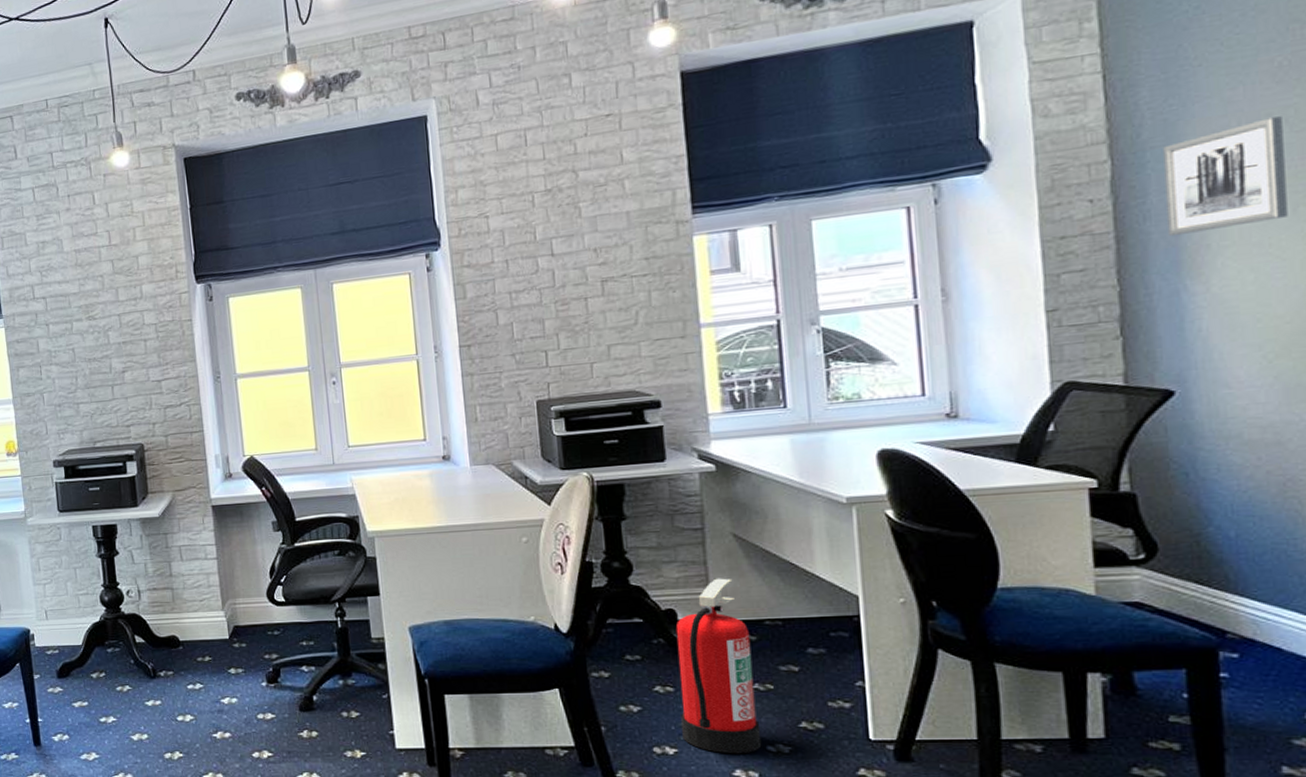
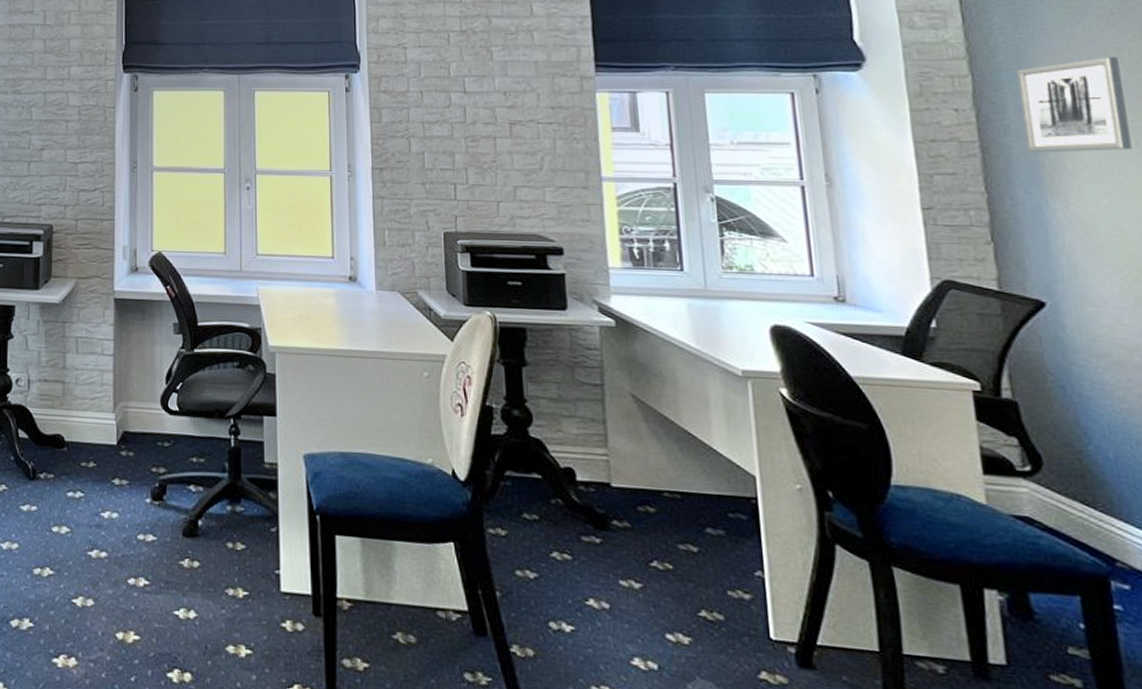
fire extinguisher: present [675,578,762,754] -> none [574,440,661,640]

